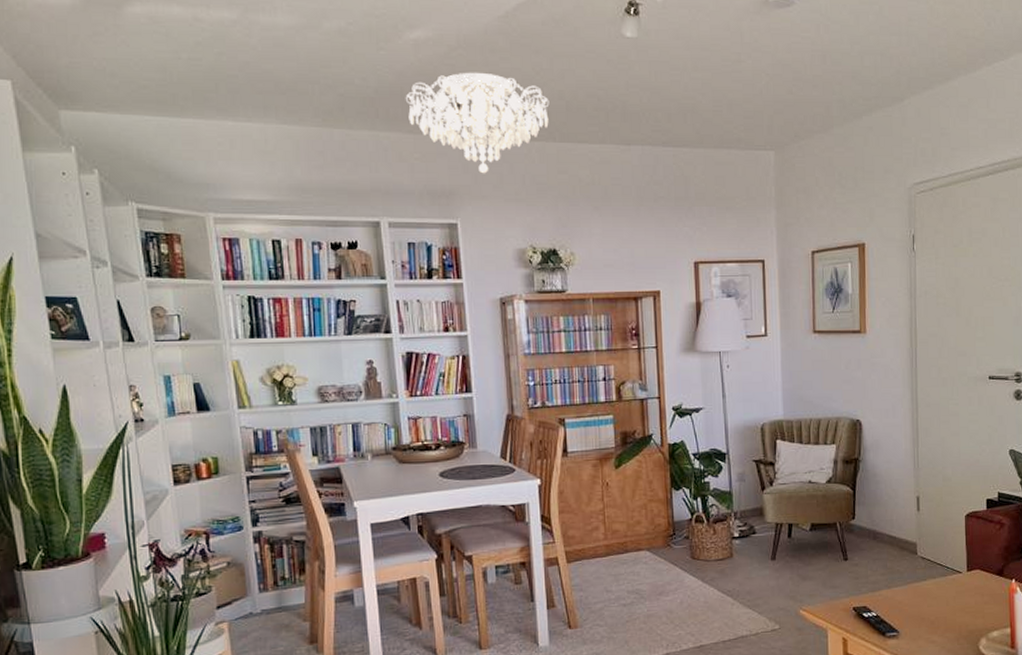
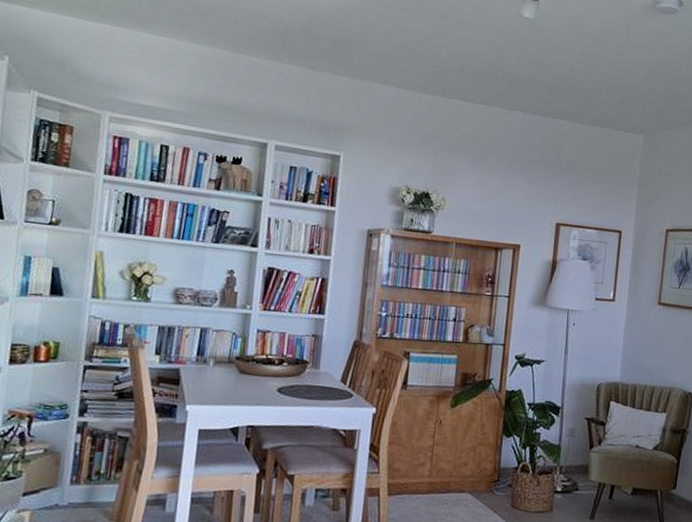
ceiling light: present [405,72,550,174] -> none [313,23,446,116]

